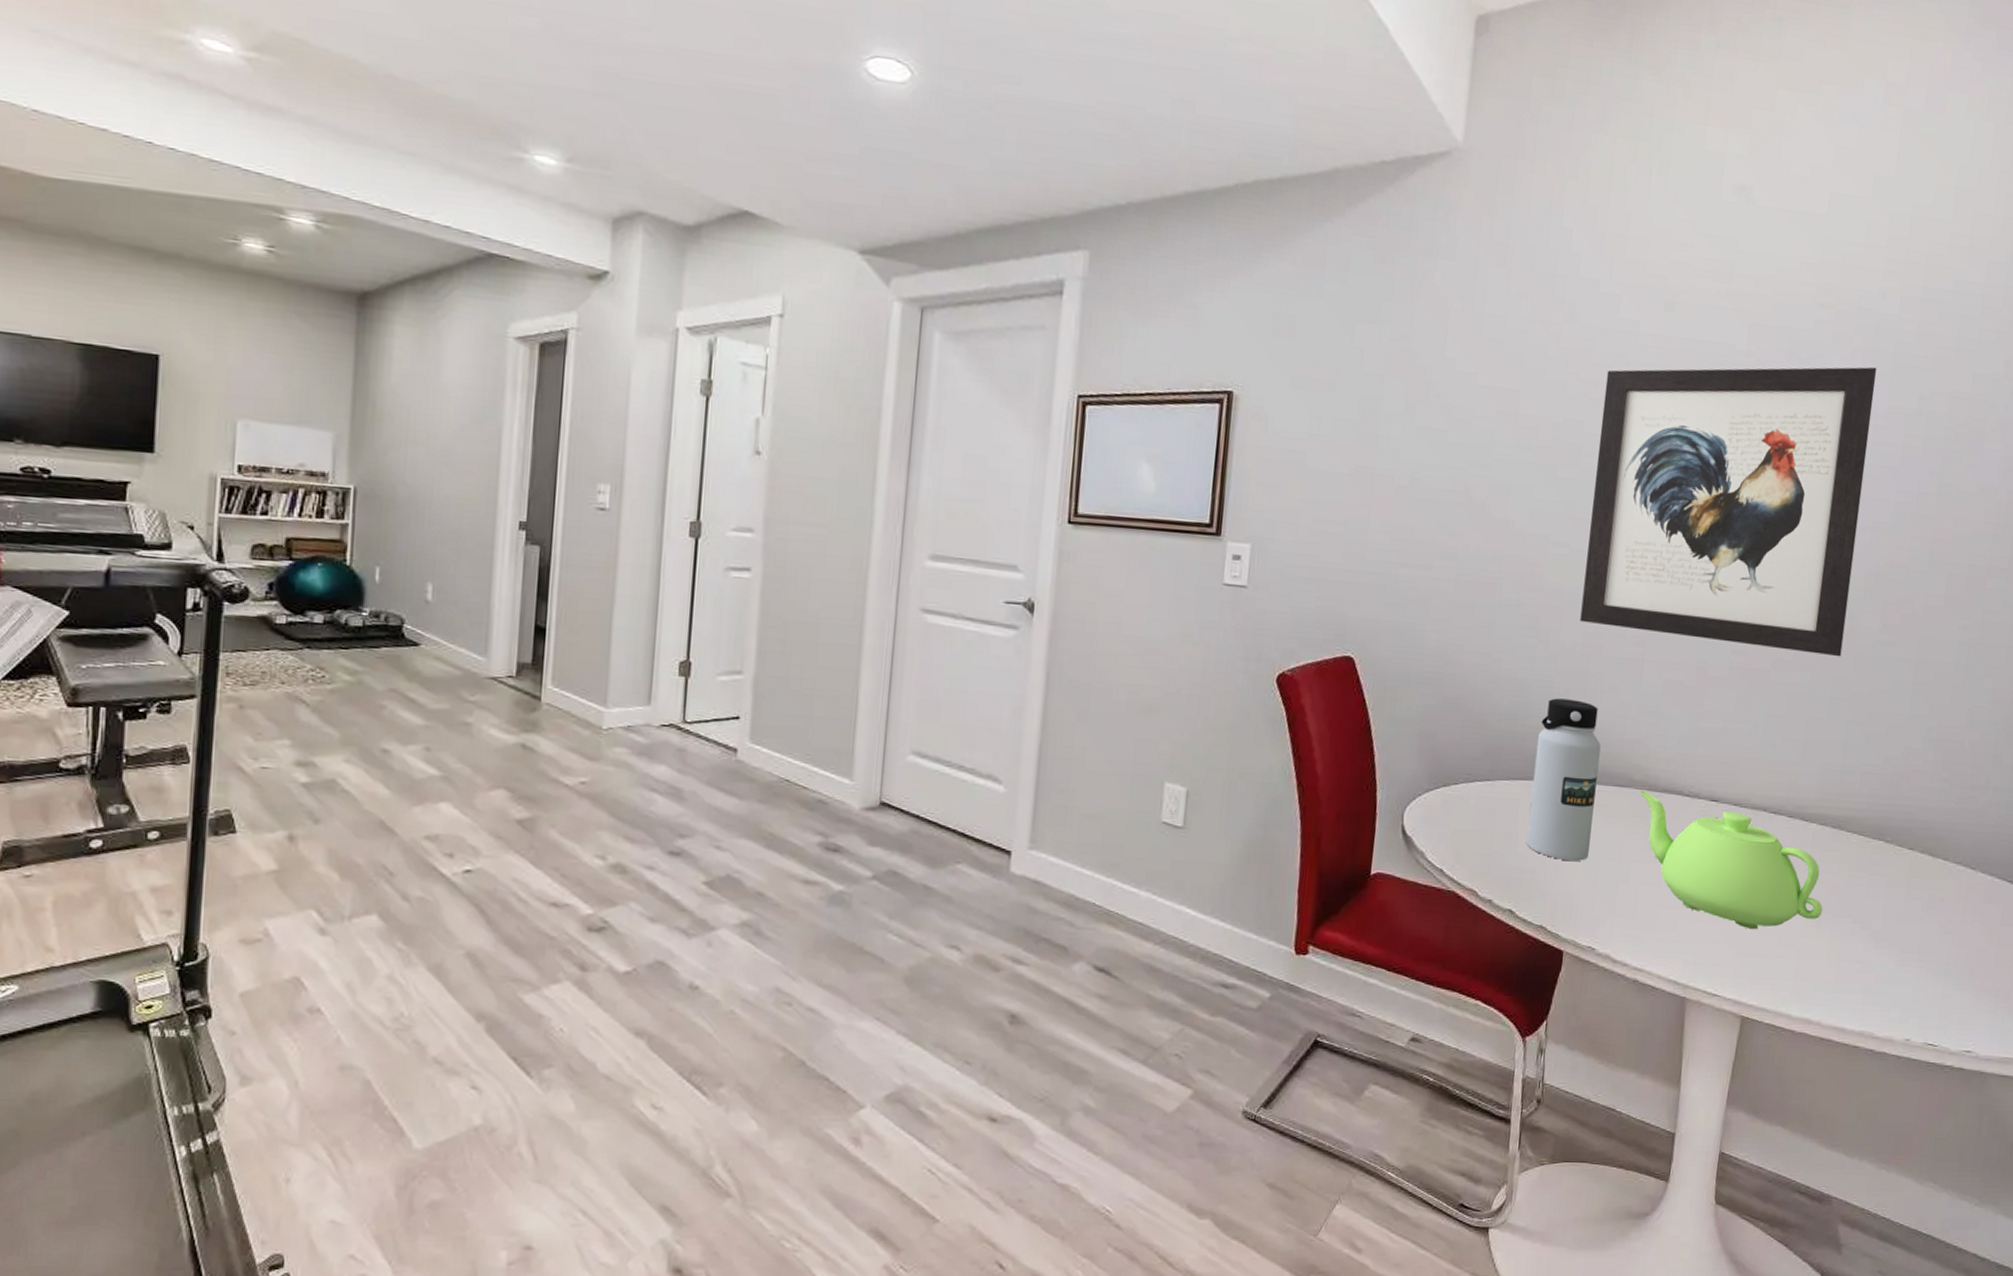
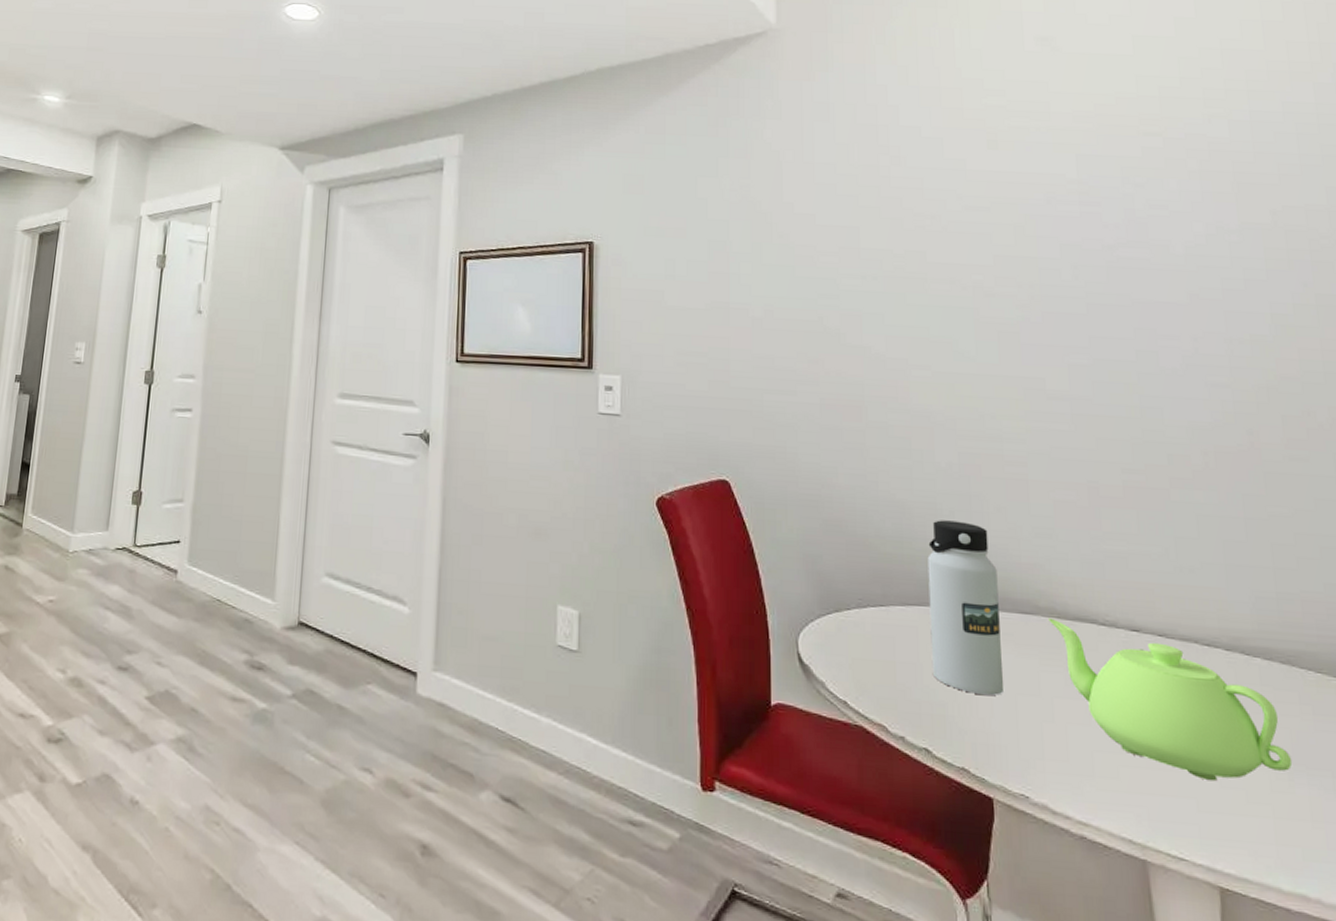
wall art: present [1580,367,1877,657] -> none [941,186,1247,475]

